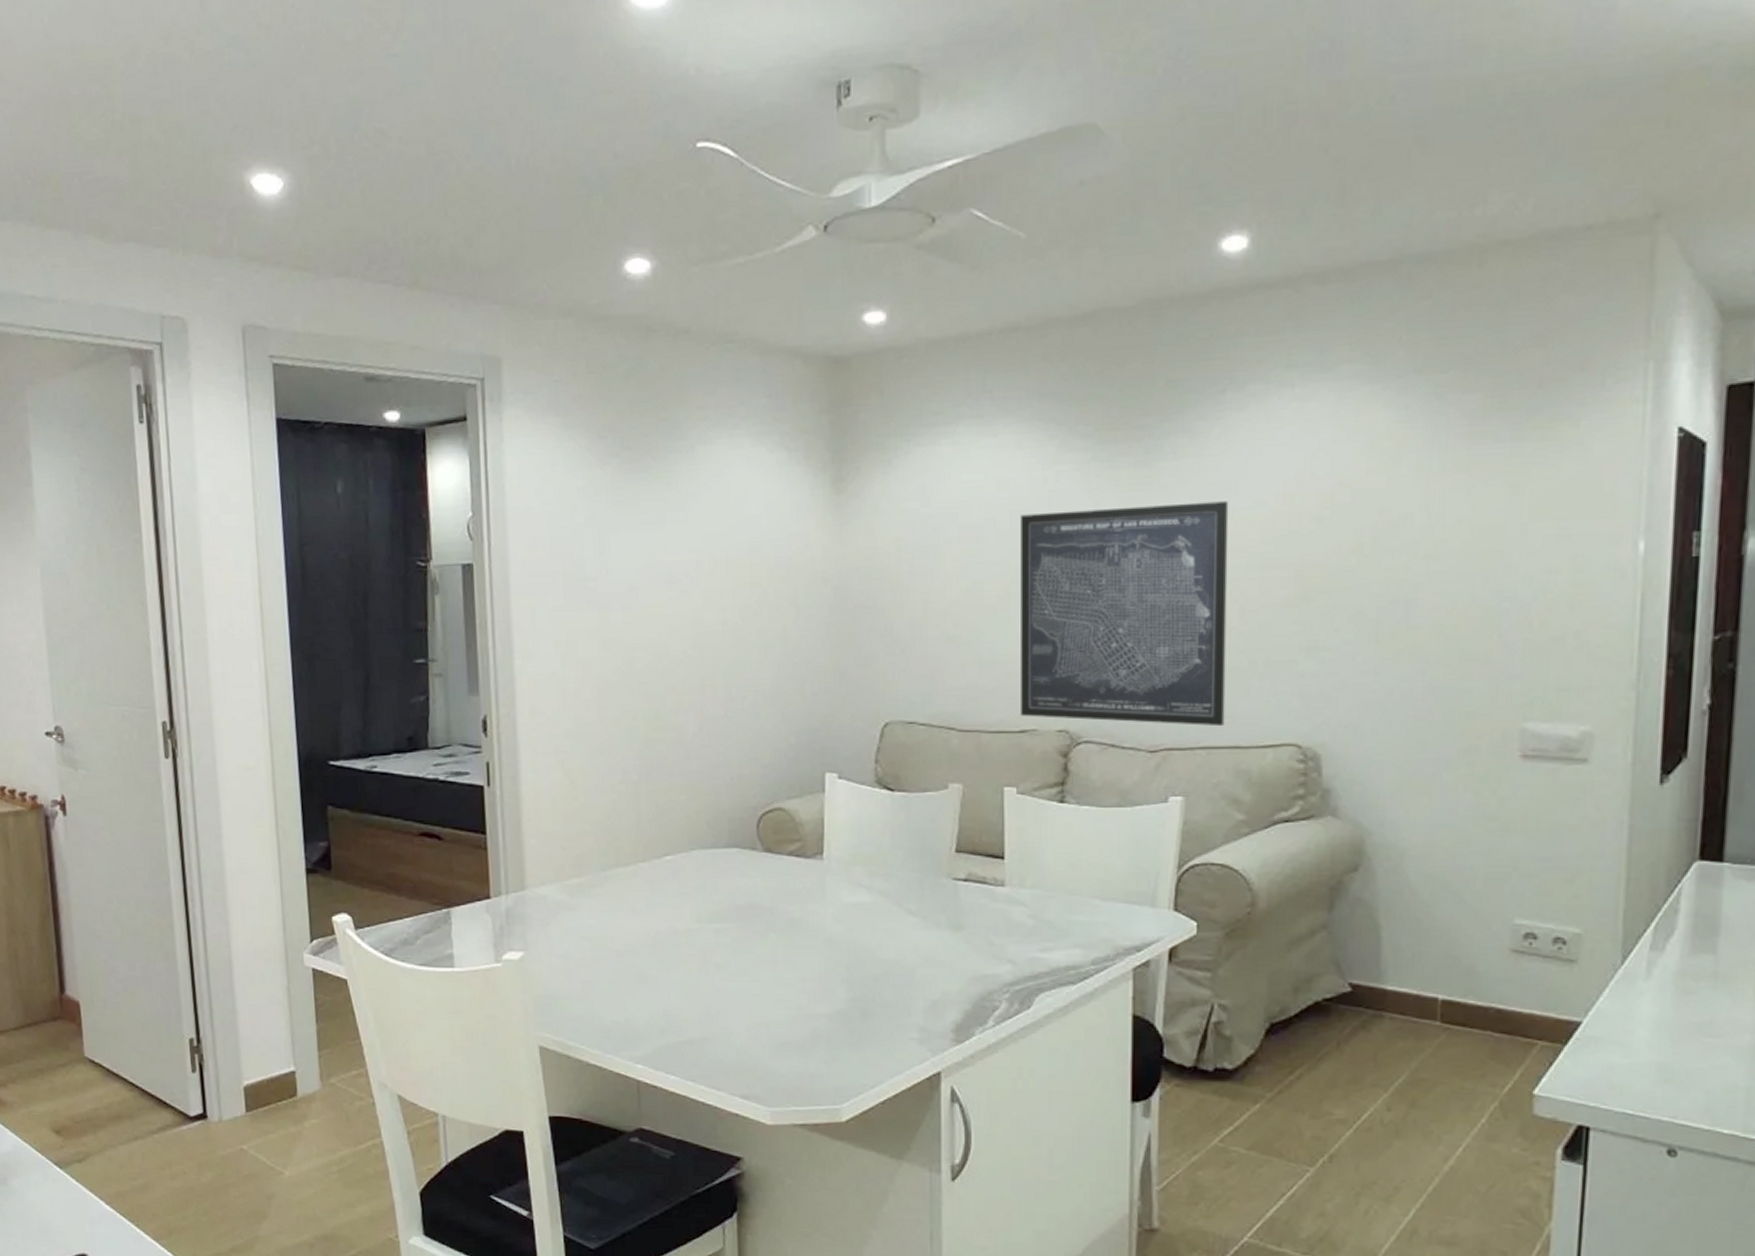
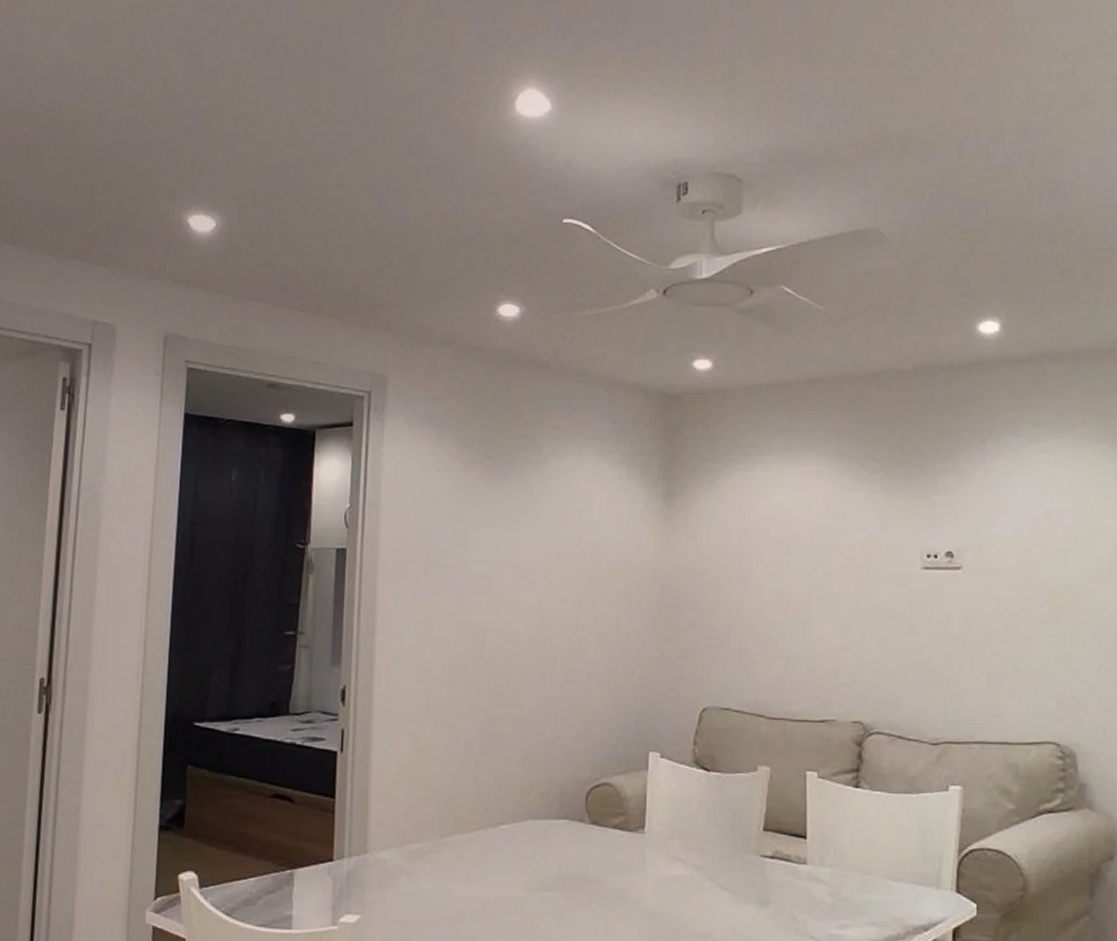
wall art: present [1021,501,1229,727] -> none [821,530,995,724]

